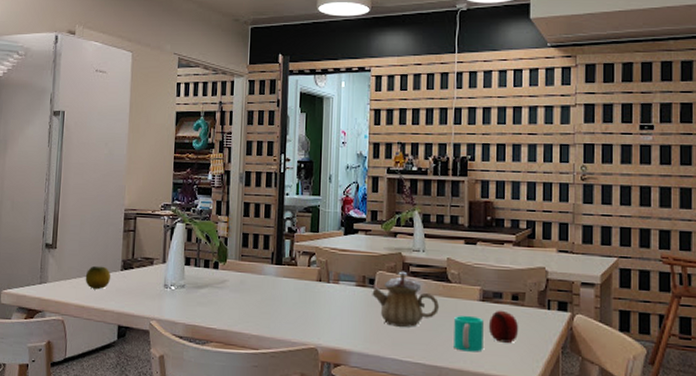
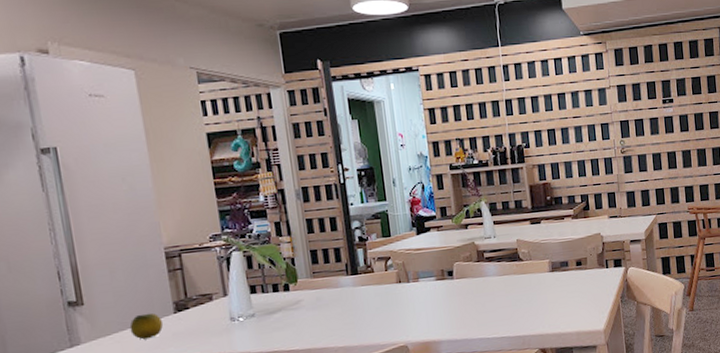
teapot: present [372,271,439,327] -> none [452,258,515,310]
cup: present [454,315,484,352] -> none [530,286,558,318]
fruit: present [488,310,519,343] -> none [559,276,585,304]

